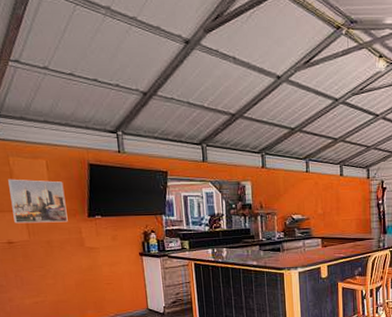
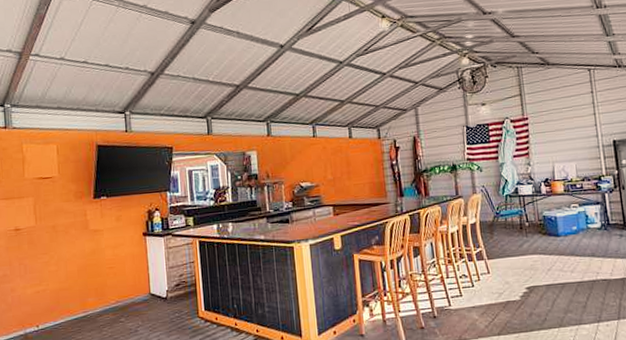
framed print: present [8,179,68,224] -> none [20,164,74,210]

